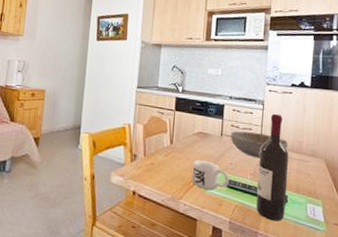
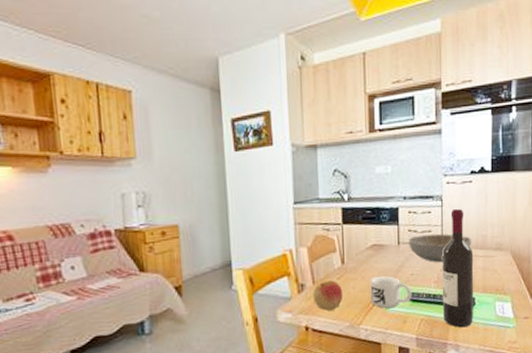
apple: none [142,156,169,182] -> present [313,280,343,311]

